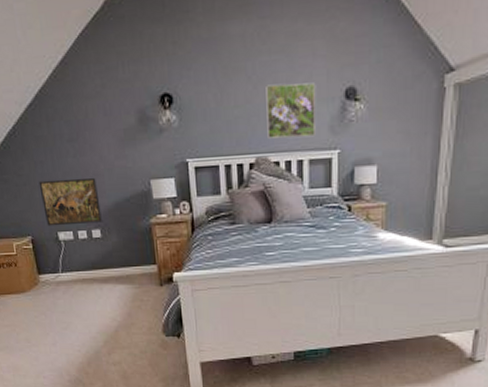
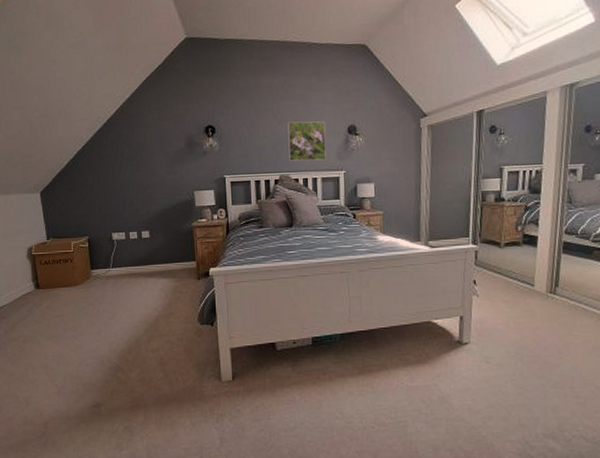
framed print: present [38,177,102,227] -> none [99,188,151,228]

